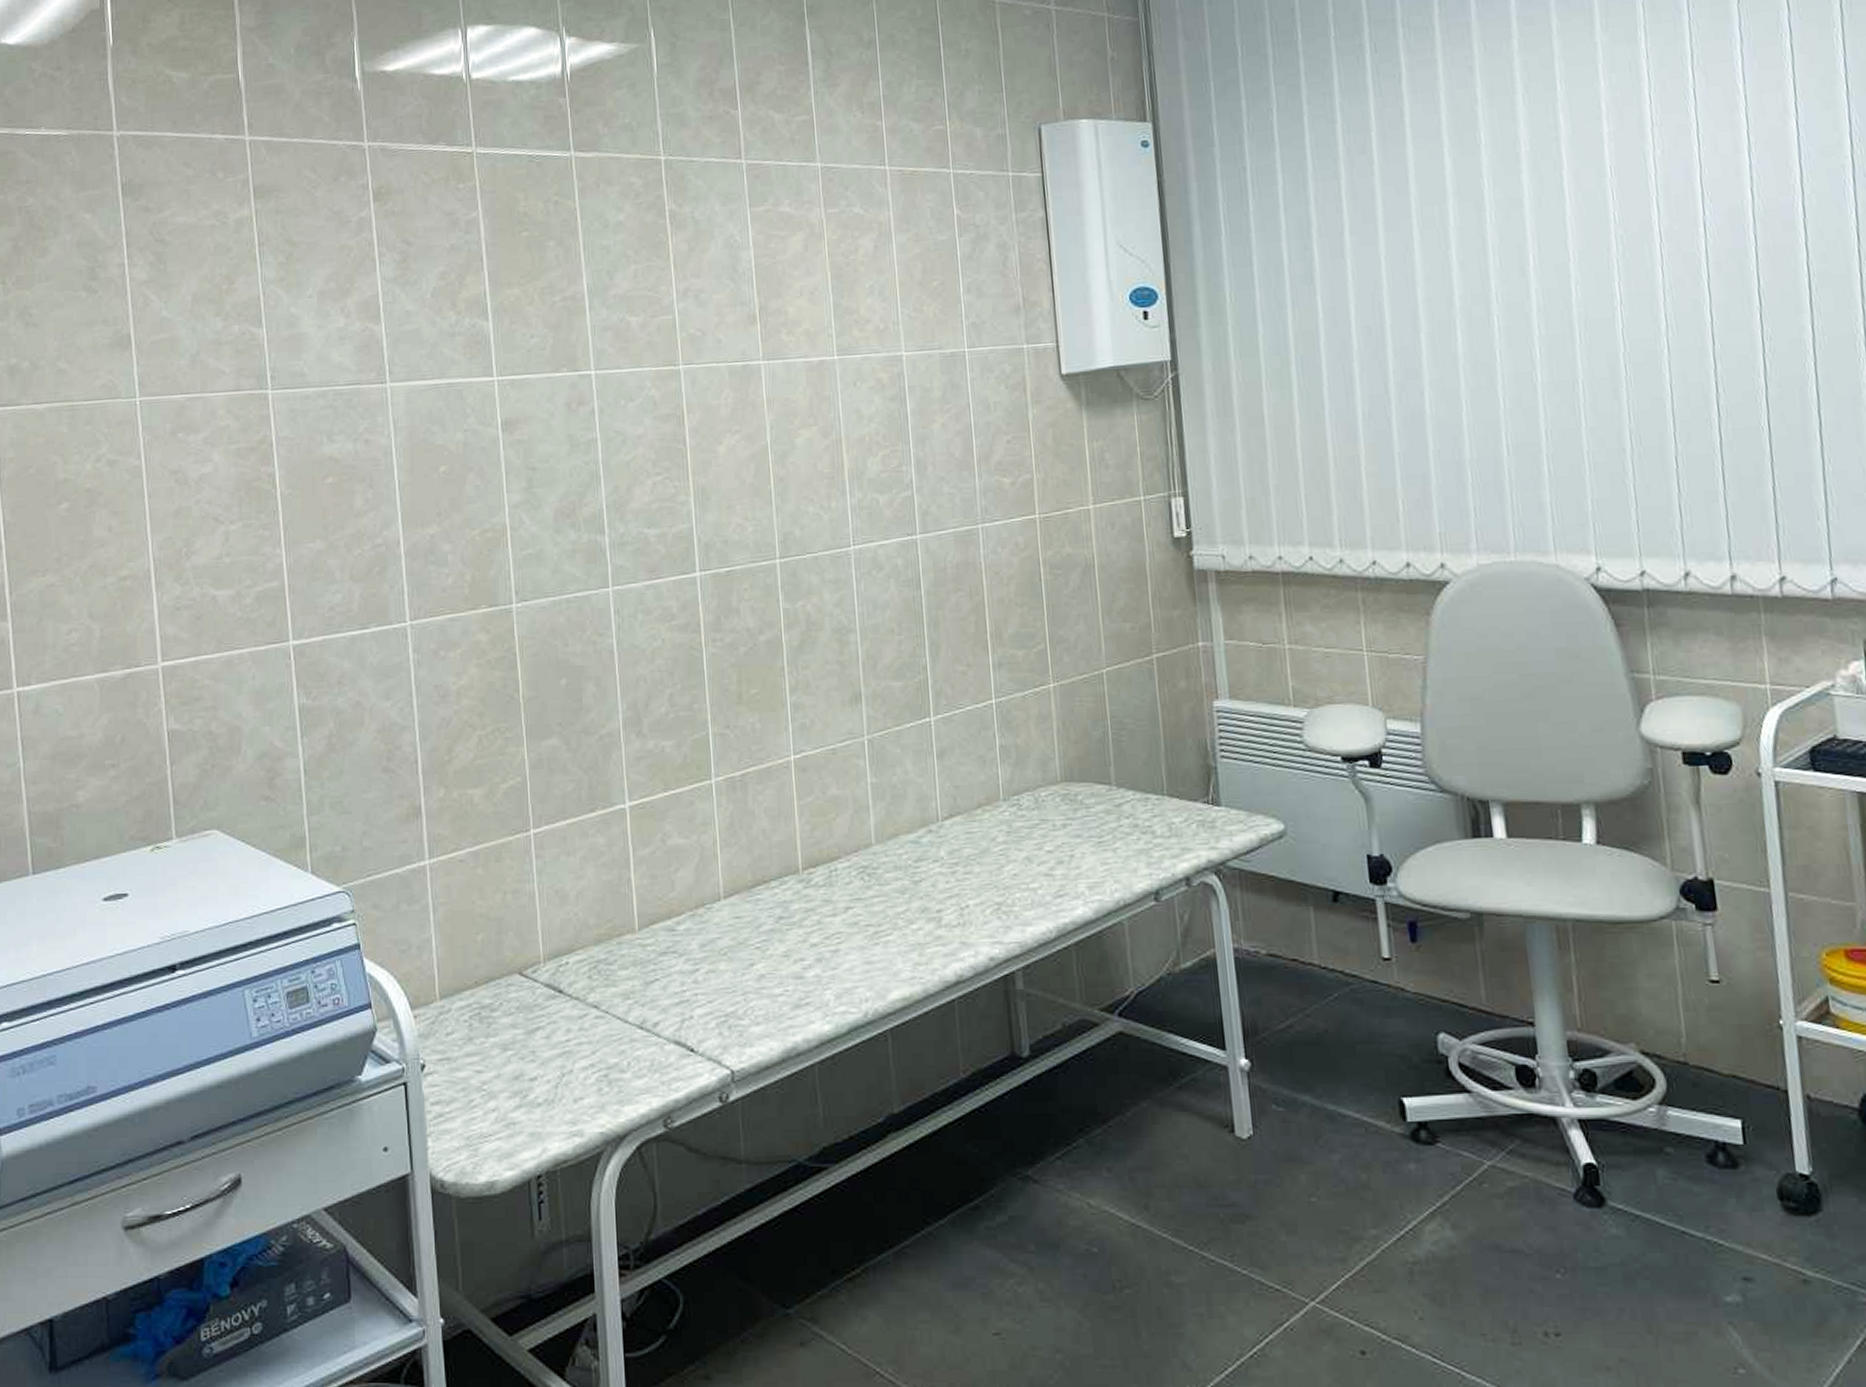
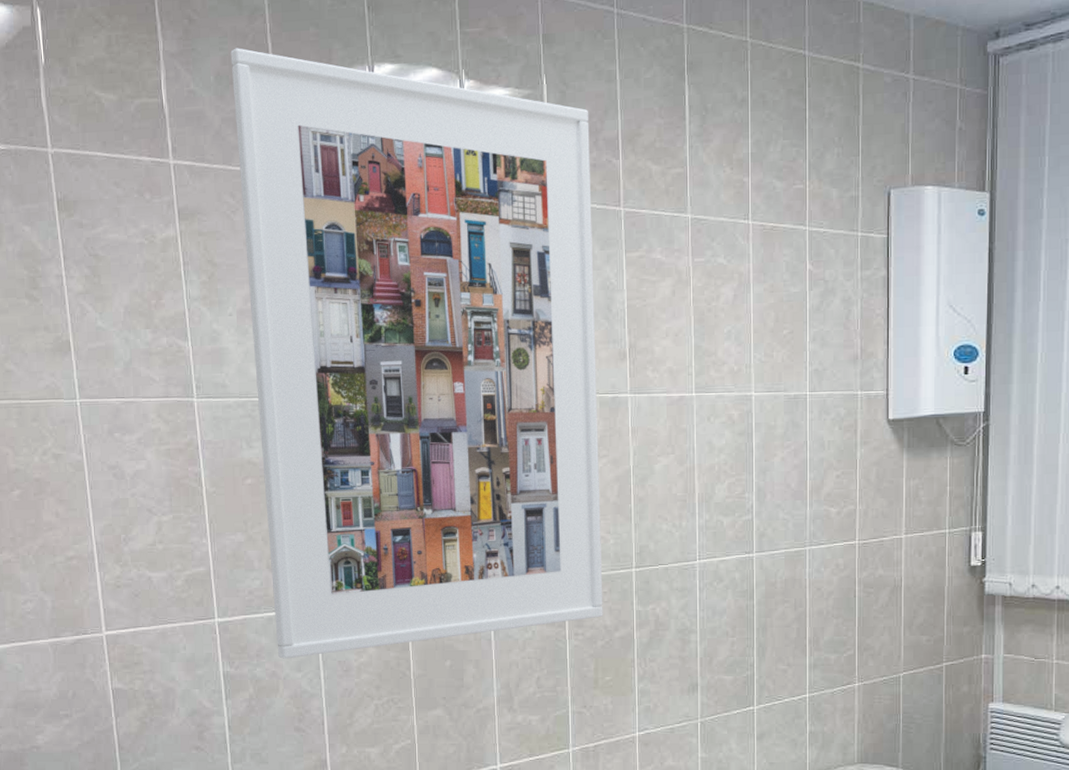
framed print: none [312,18,745,686] -> present [230,48,603,659]

